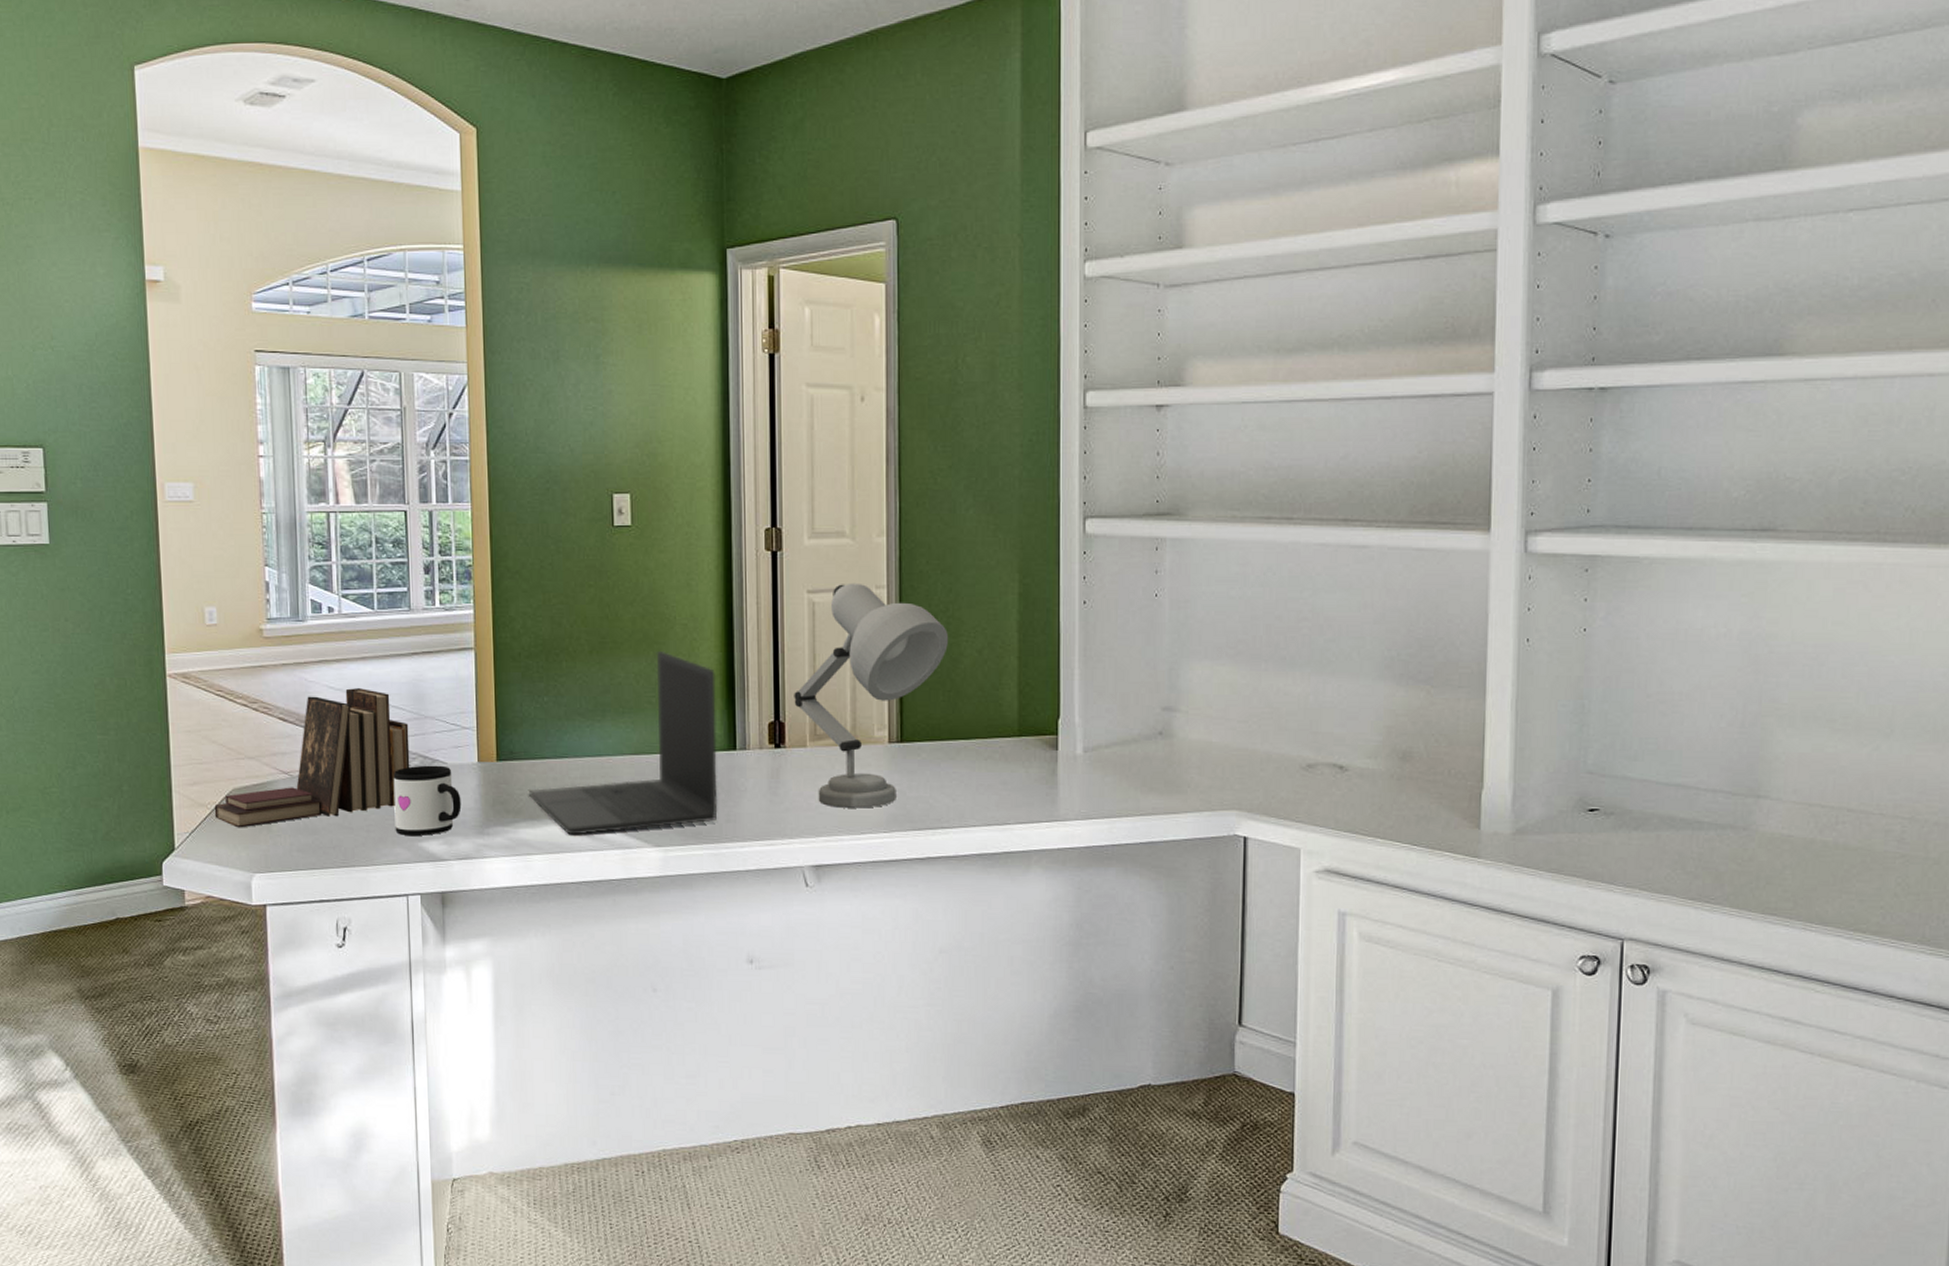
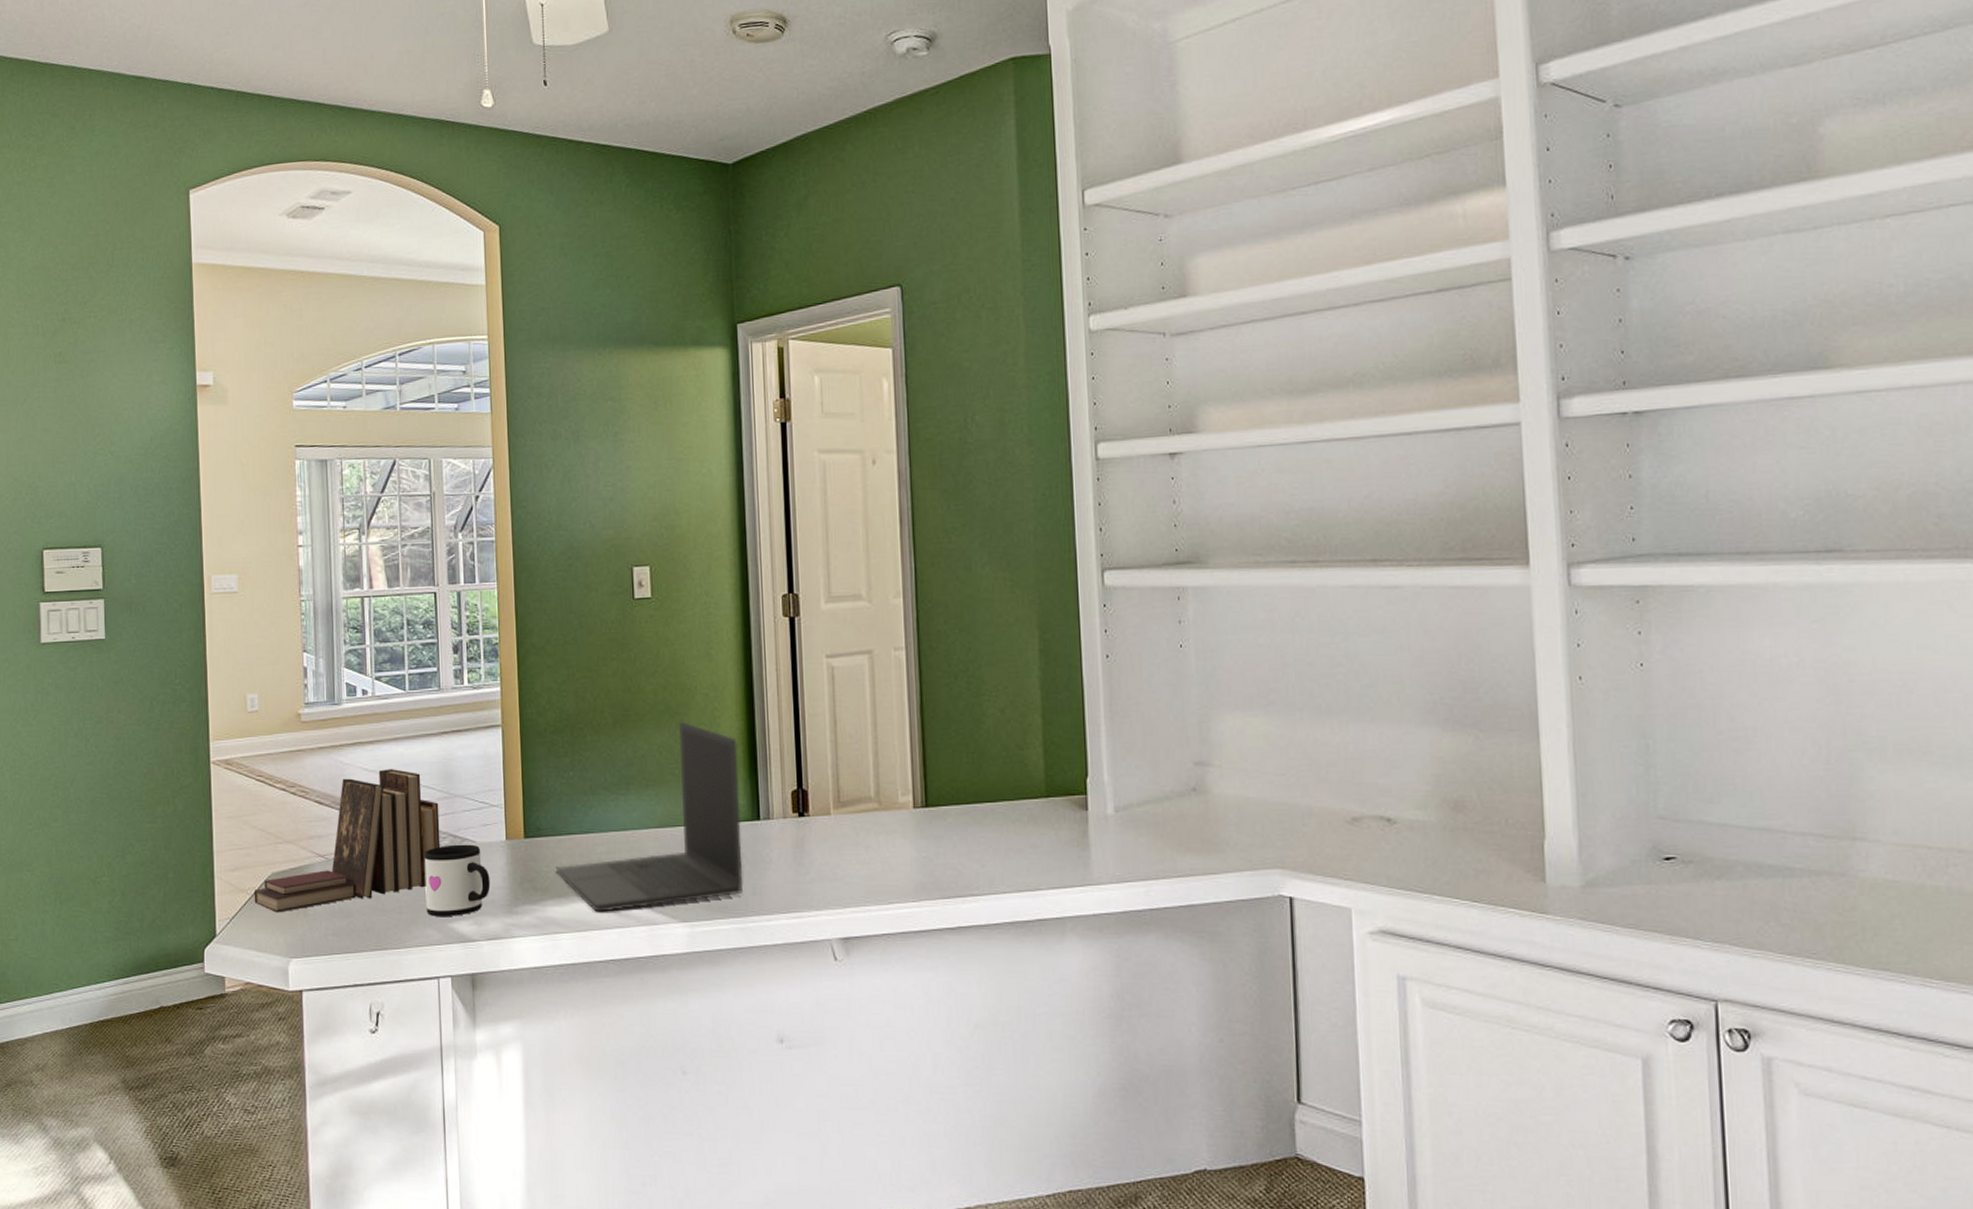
desk lamp: present [794,582,949,808] -> none [816,645,971,877]

